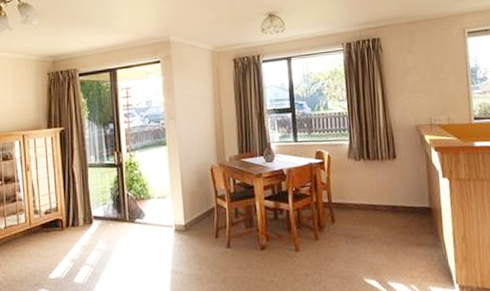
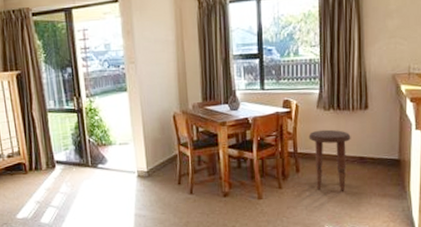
side table: none [341,179,383,241] -> present [308,129,351,191]

